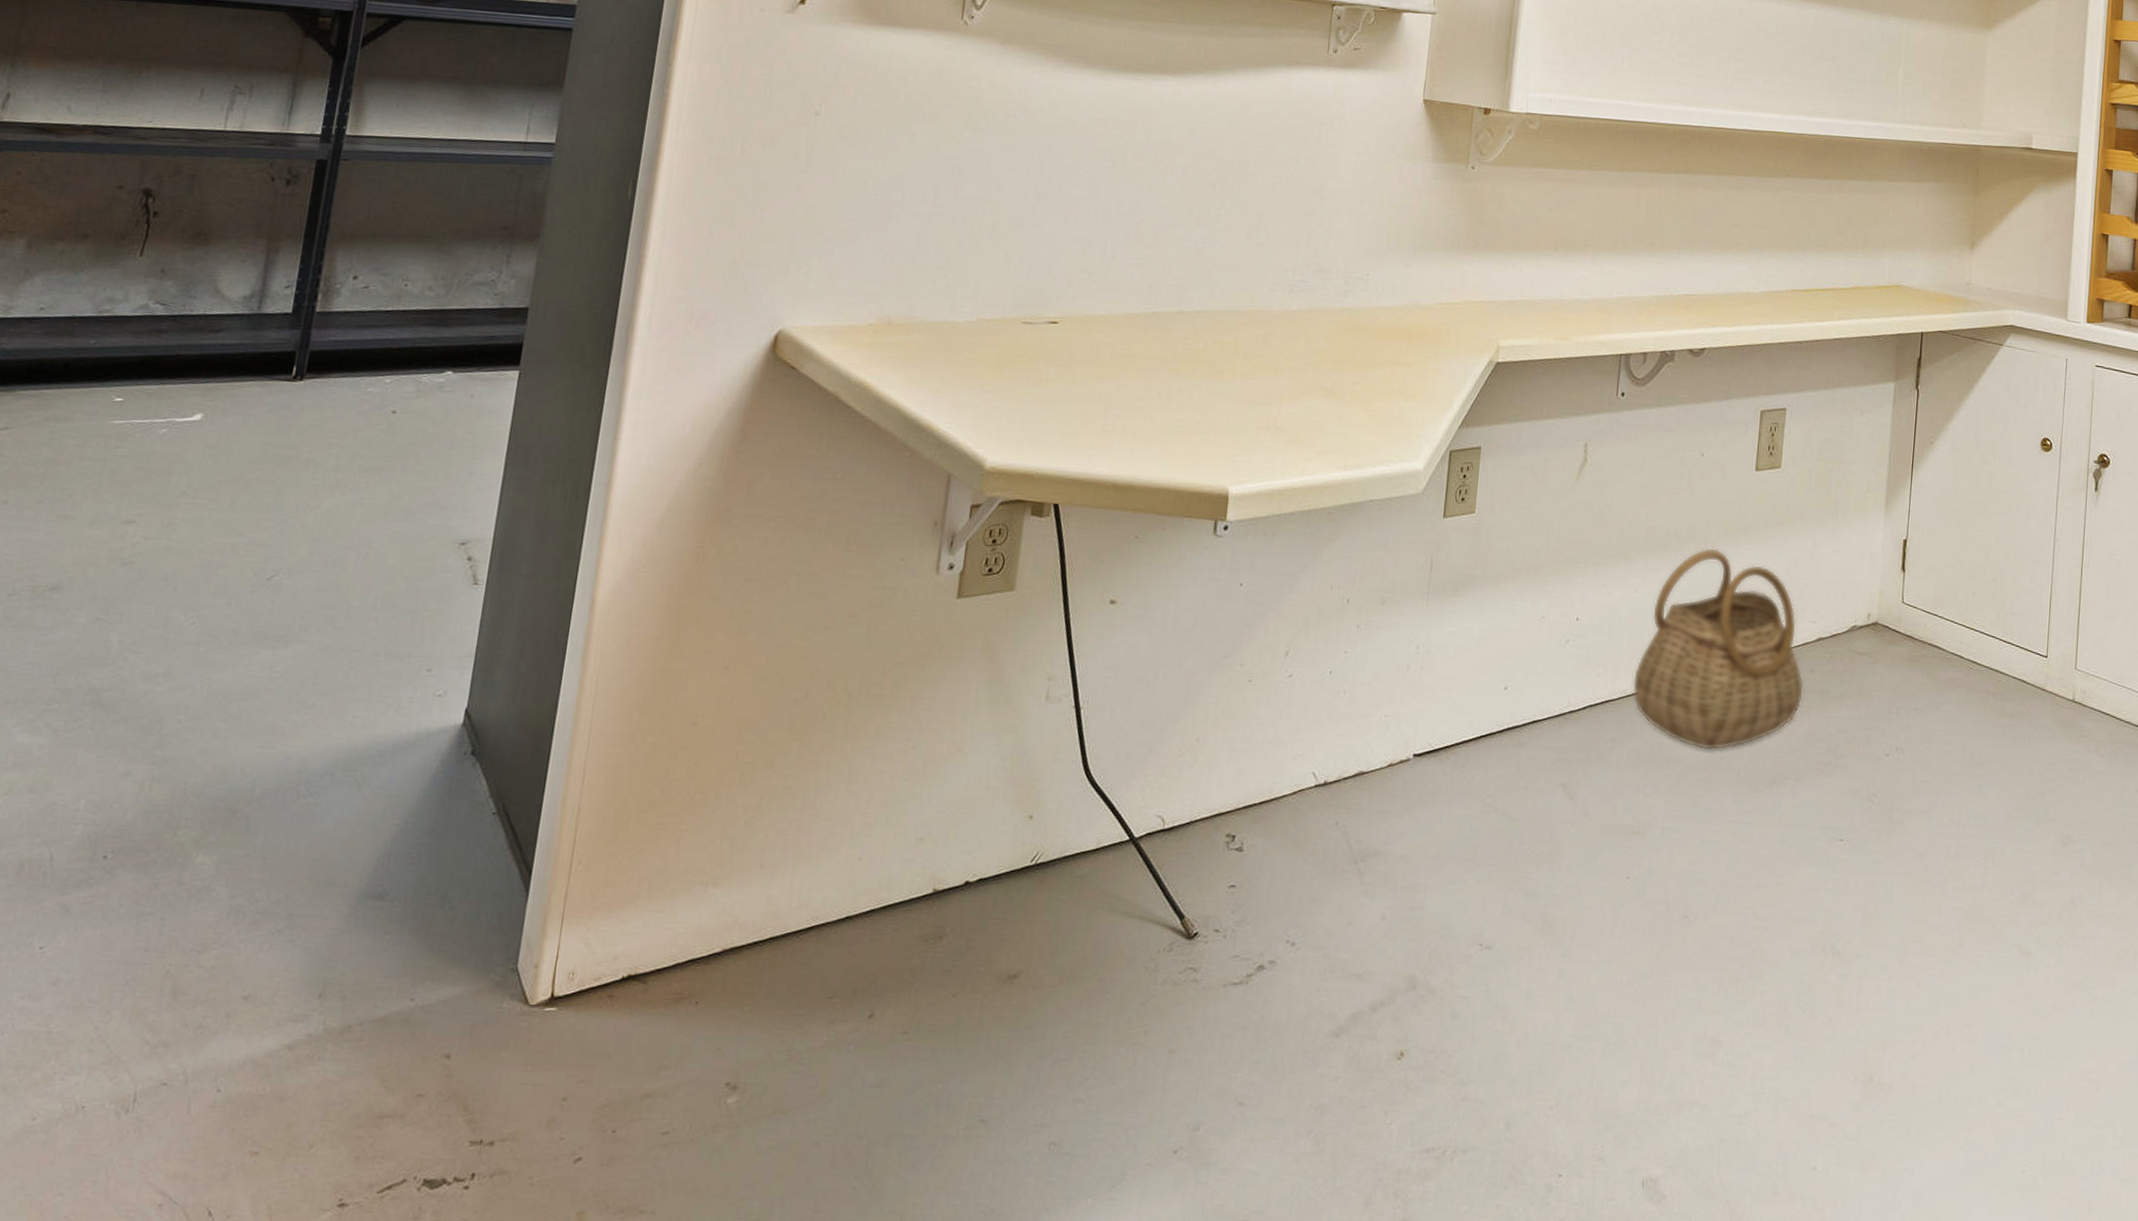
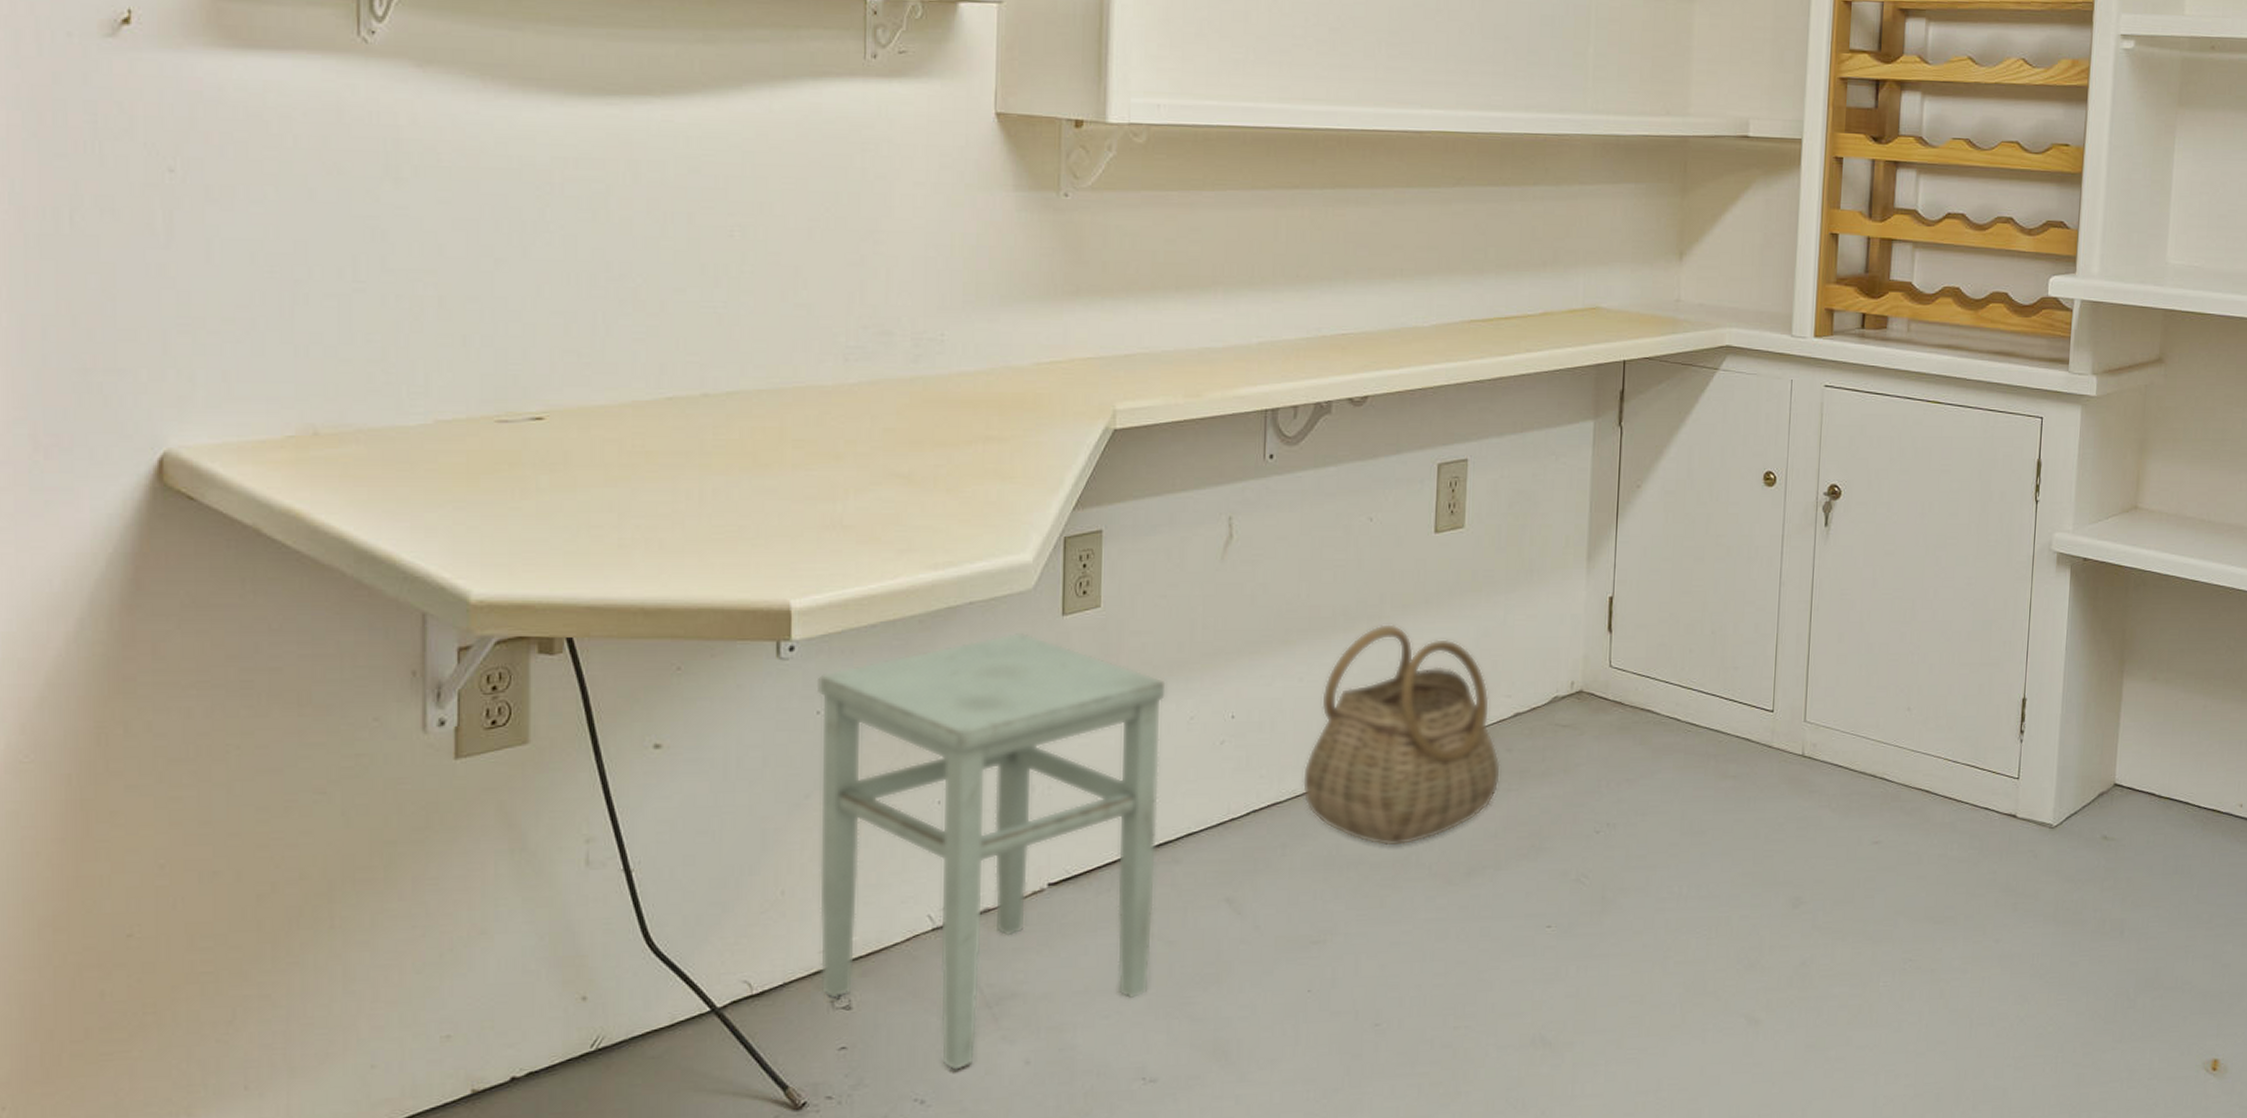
stool: none [1219,529,1525,919] -> present [816,632,1167,1071]

